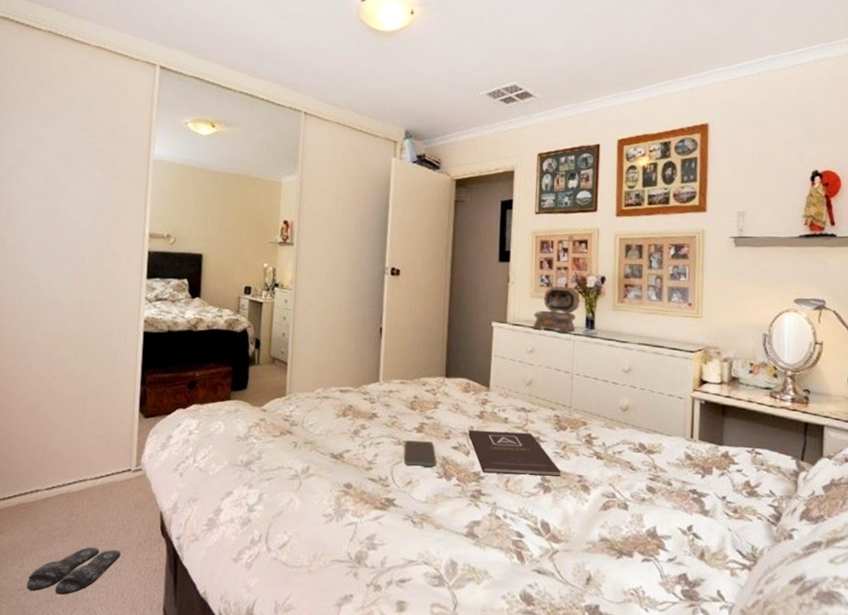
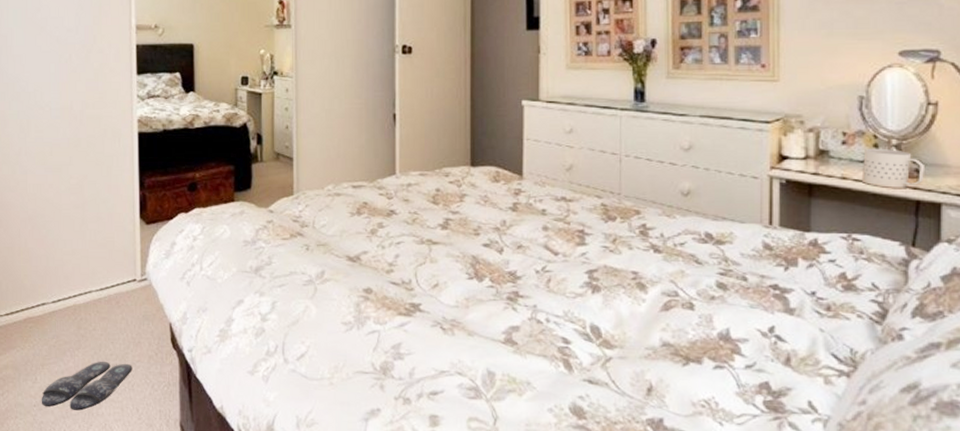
smartphone: present [404,440,437,467] -> none [428,239,466,267]
book: present [468,429,562,477] -> none [501,224,612,274]
jewelry box: present [533,286,581,334] -> none [571,54,627,109]
mug: none [763,377,813,412] -> present [861,148,926,188]

